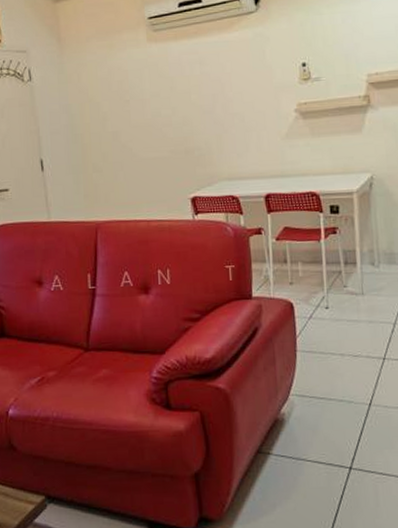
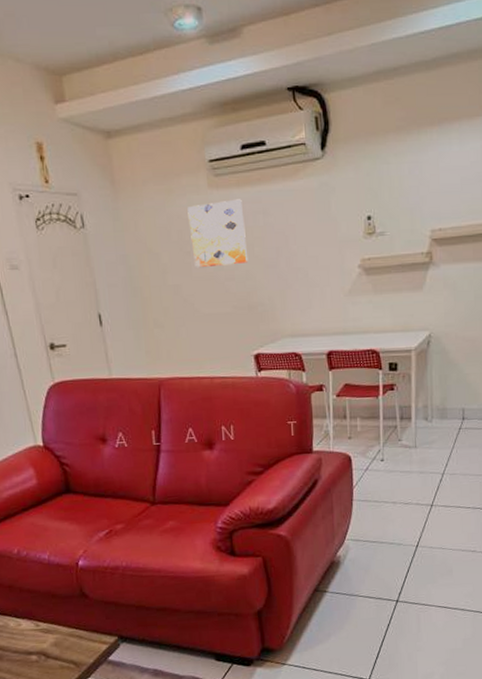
wall art: none [127,51,185,116] -> present [187,199,249,268]

